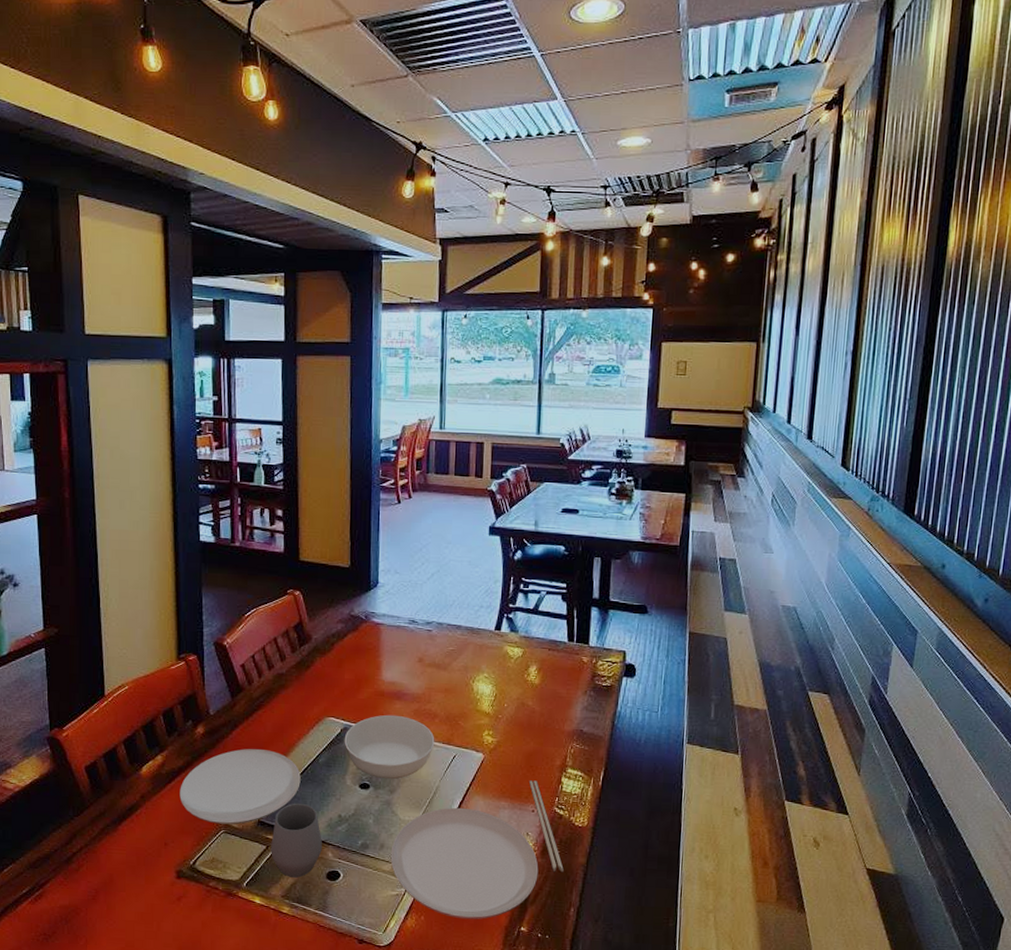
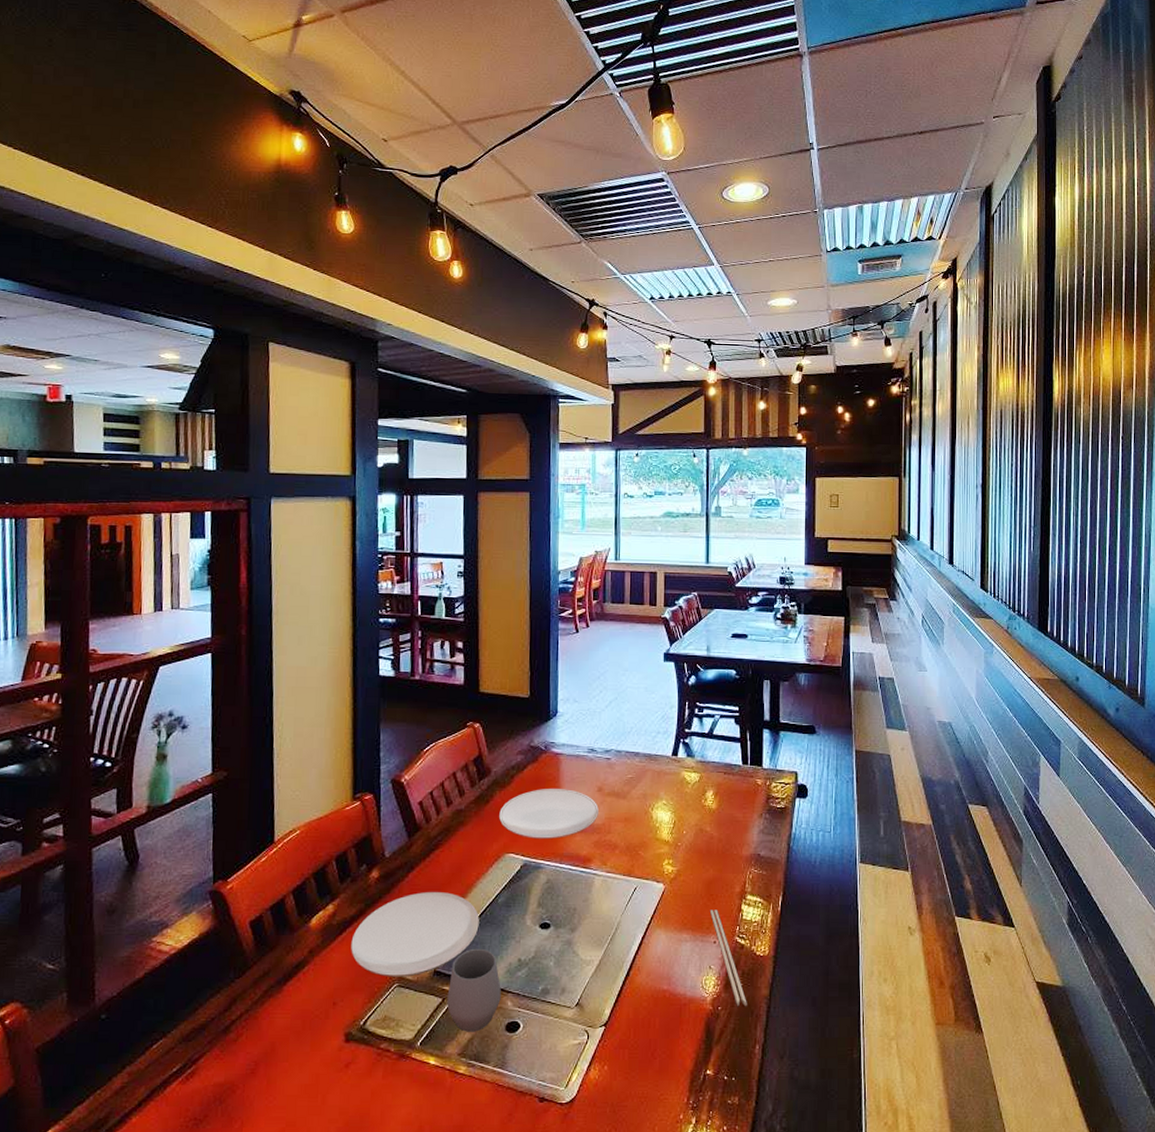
plate: none [320,657,419,706] -> present [499,789,599,840]
bowl: present [344,714,435,780] -> none [524,848,616,917]
plate: present [390,807,539,920] -> none [572,943,722,1066]

